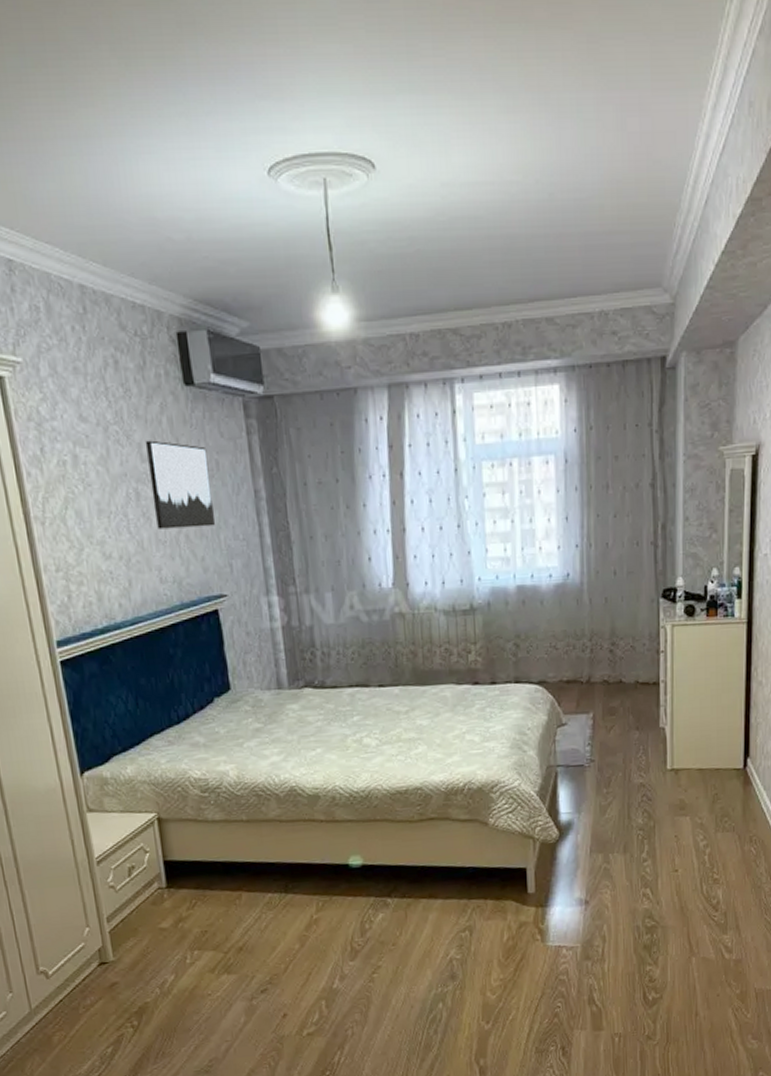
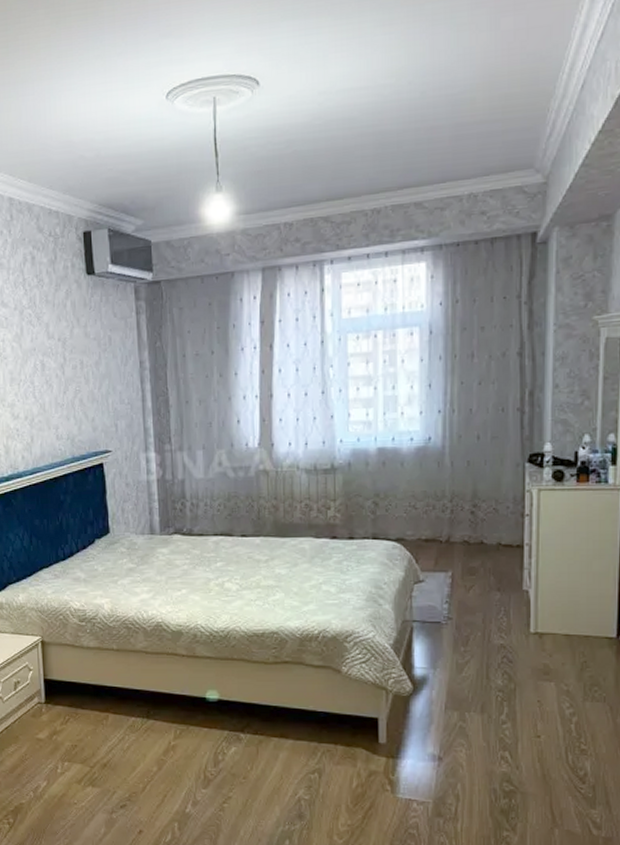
wall art: present [145,440,216,529] -> none [52,320,106,395]

